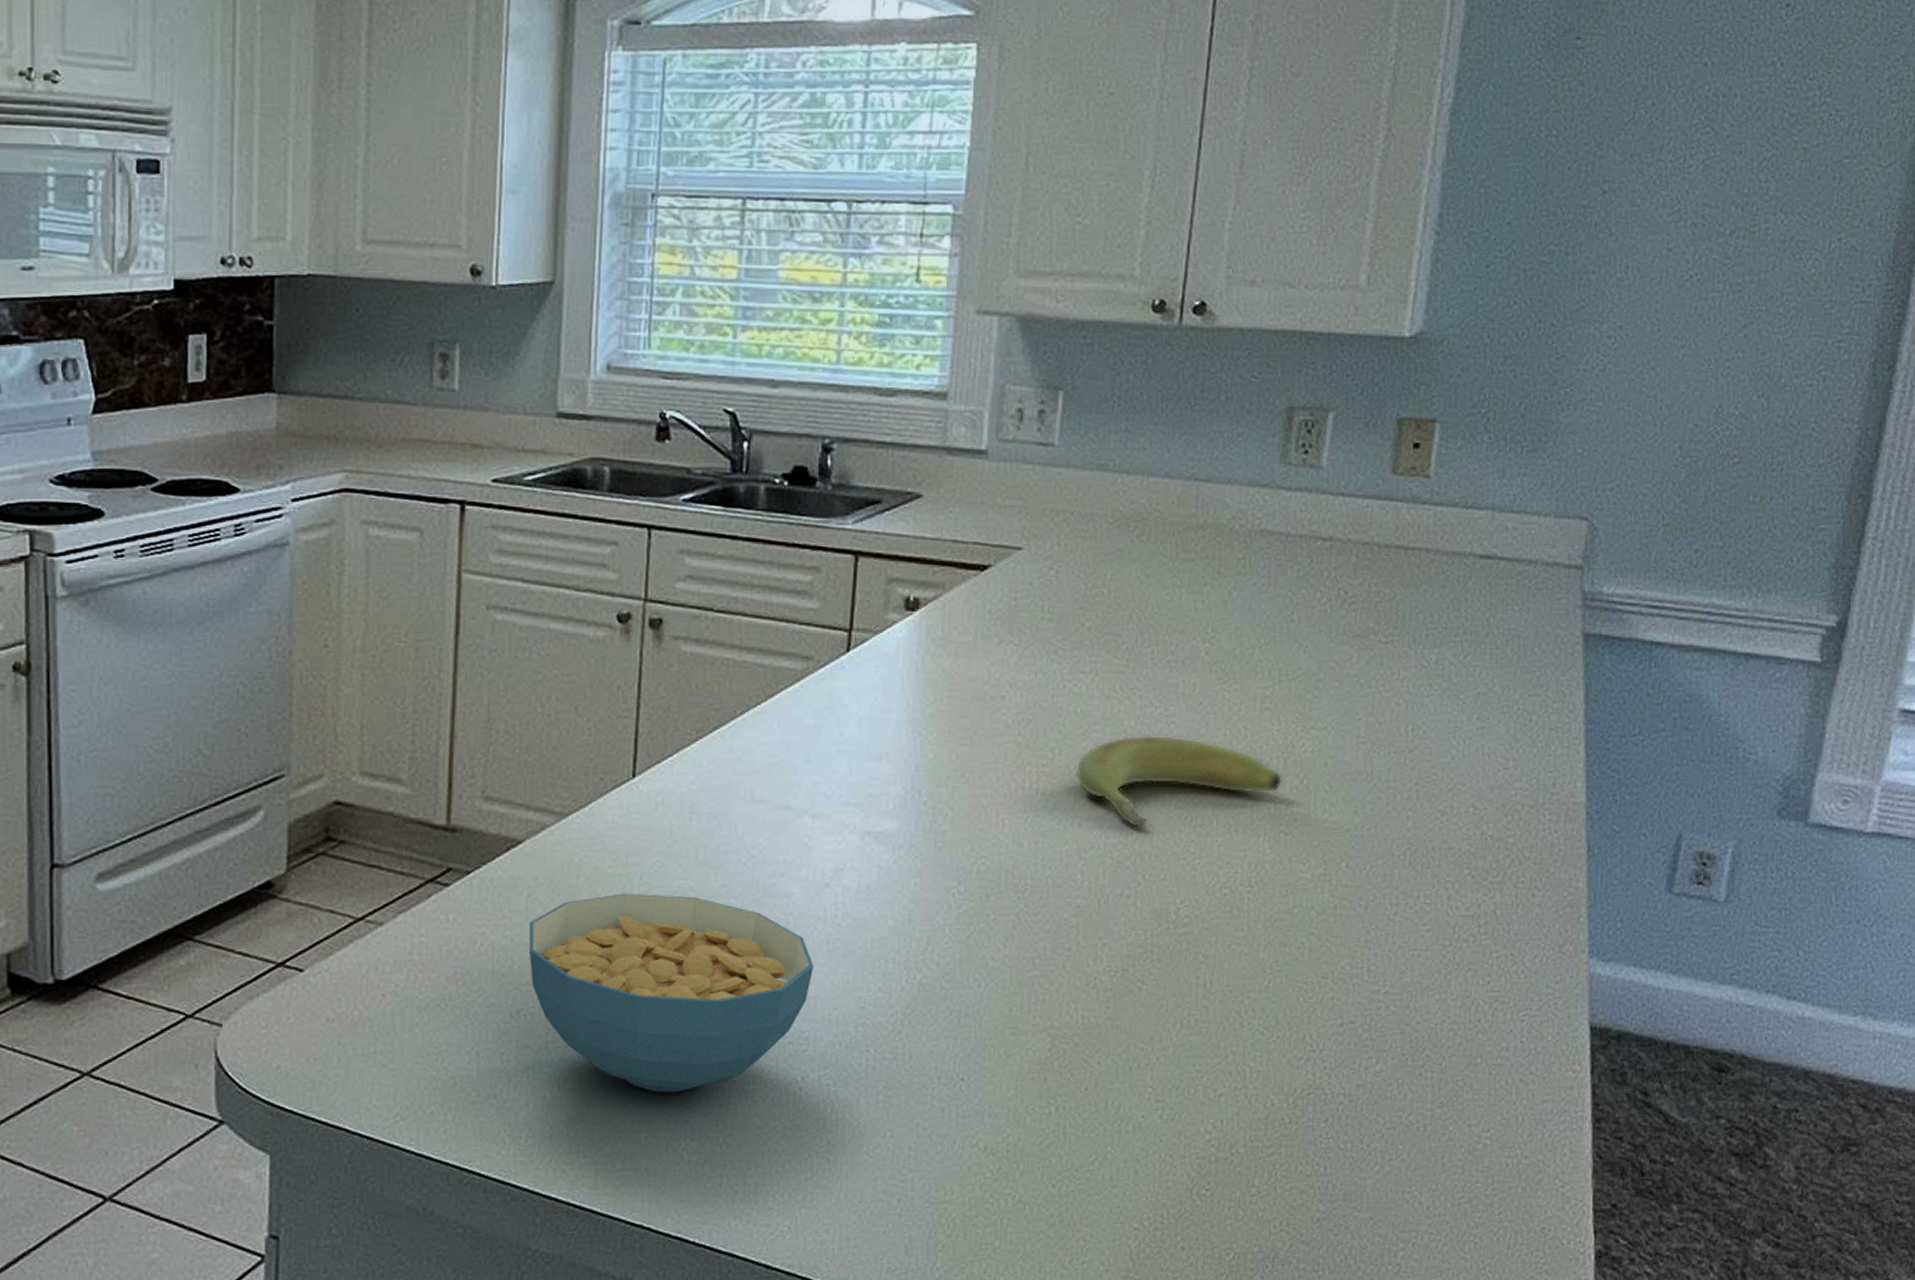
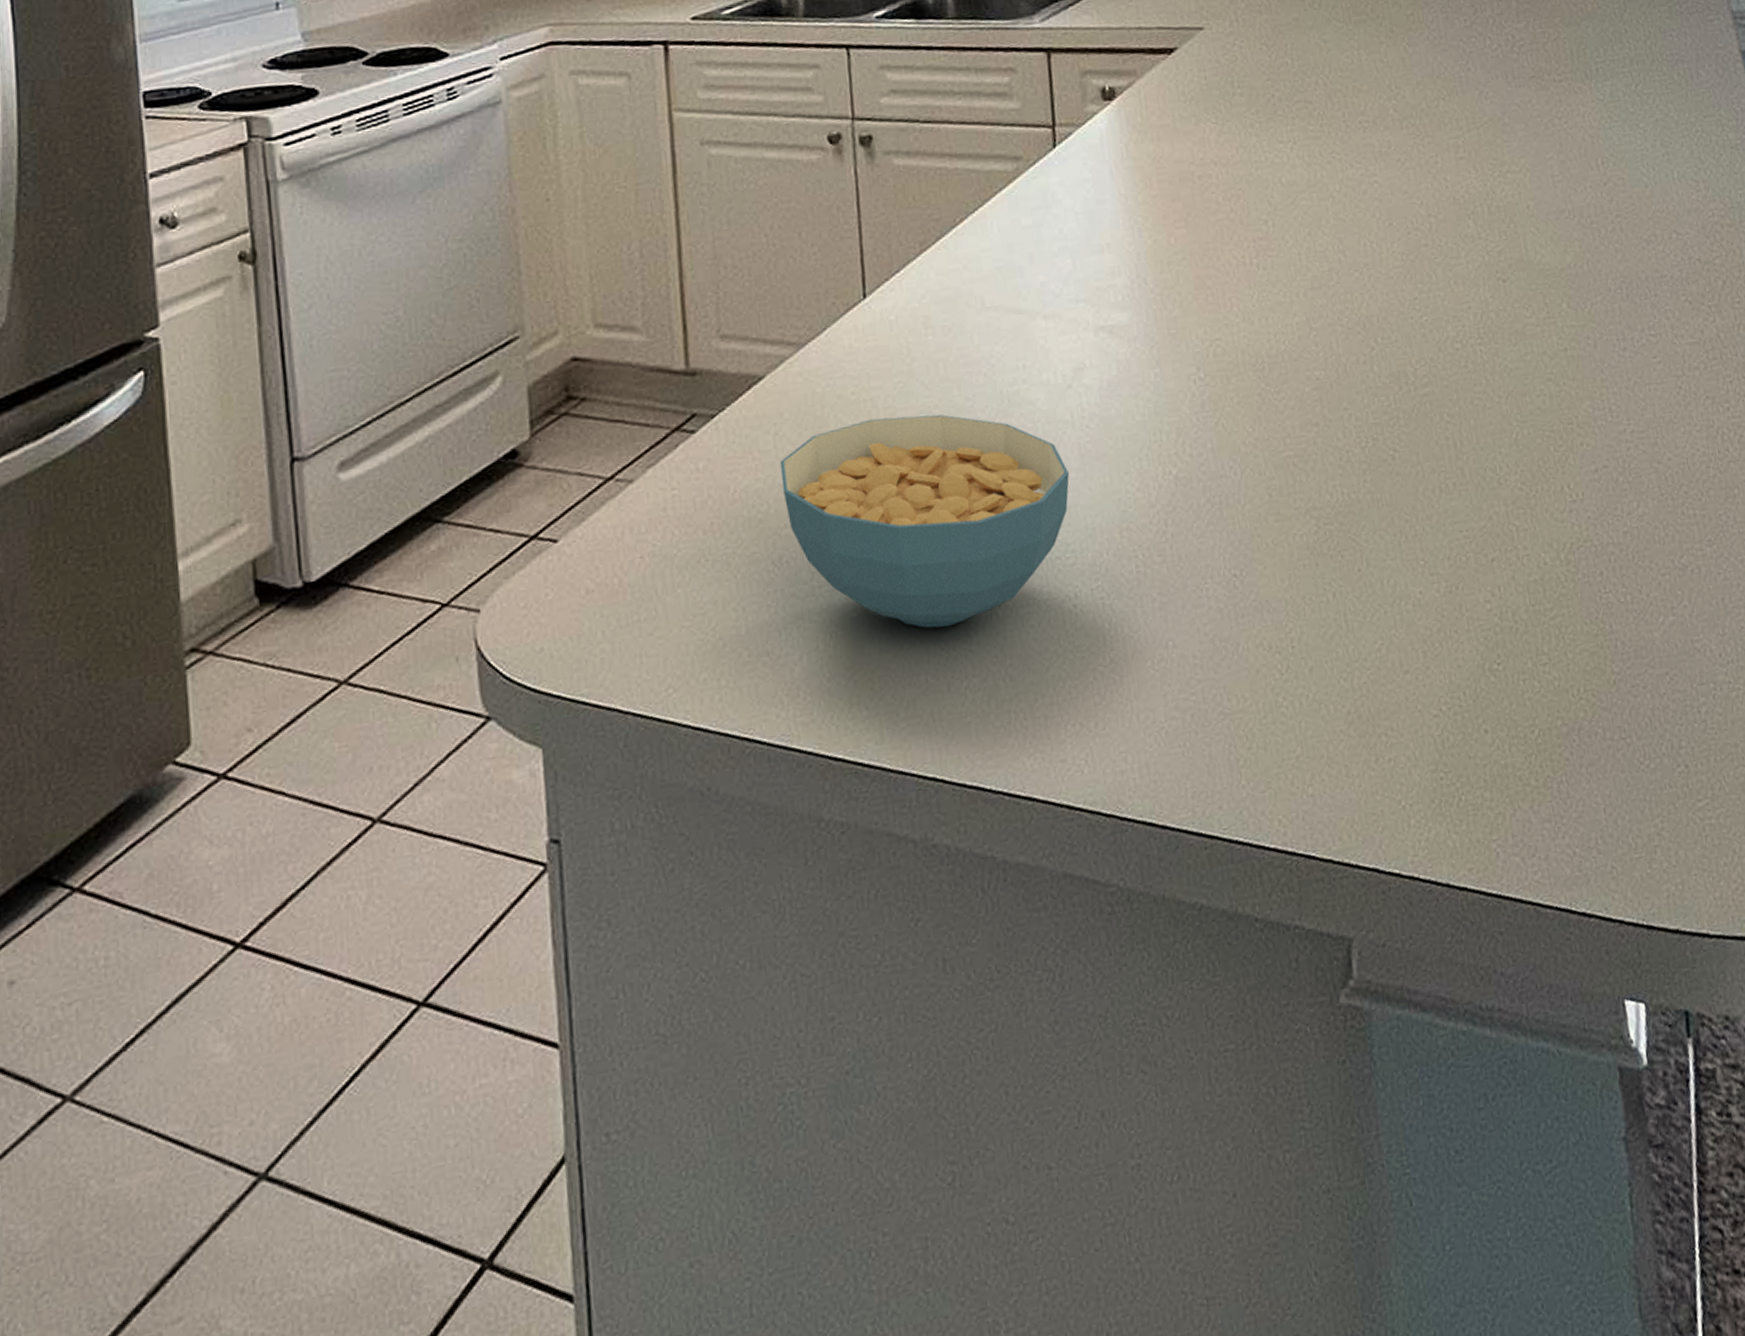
banana: present [1075,735,1283,829] -> none [1290,195,1491,293]

